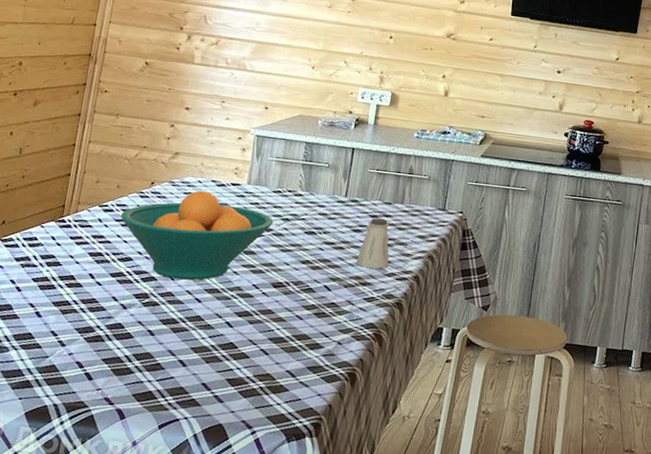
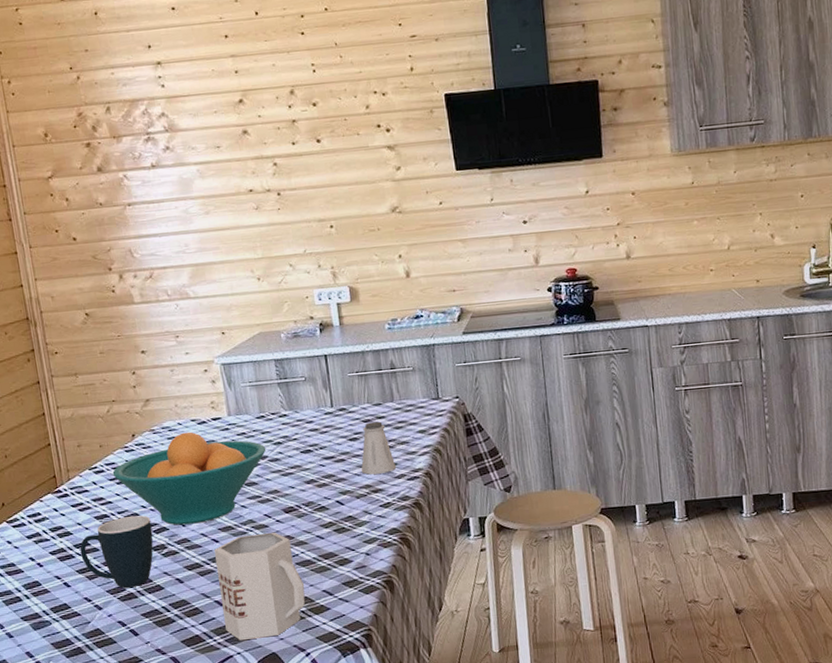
mug: none [62,259,143,330] -> present [80,515,154,589]
mug: none [180,301,271,408] -> present [214,532,305,641]

